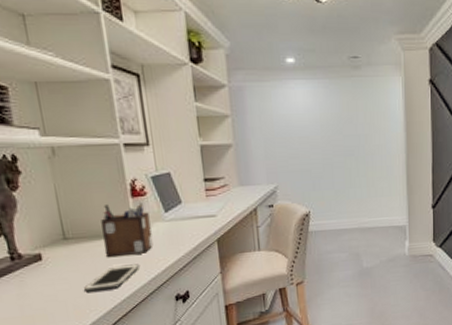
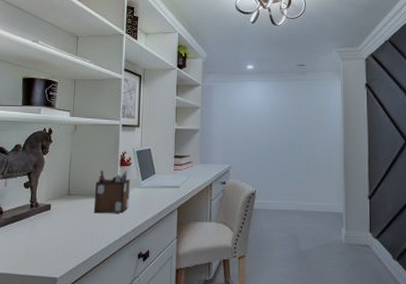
cell phone: present [84,264,141,292] -> none [73,221,117,241]

